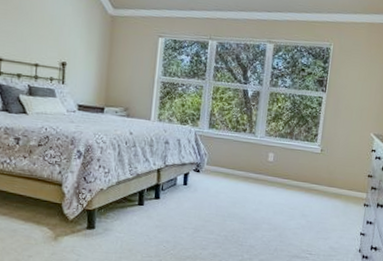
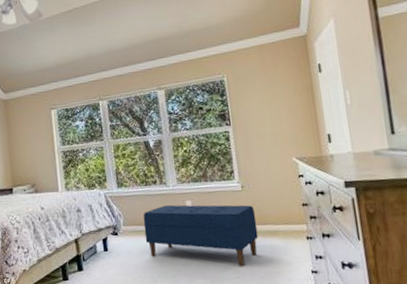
bench: none [224,153,327,219] -> present [143,205,259,266]

